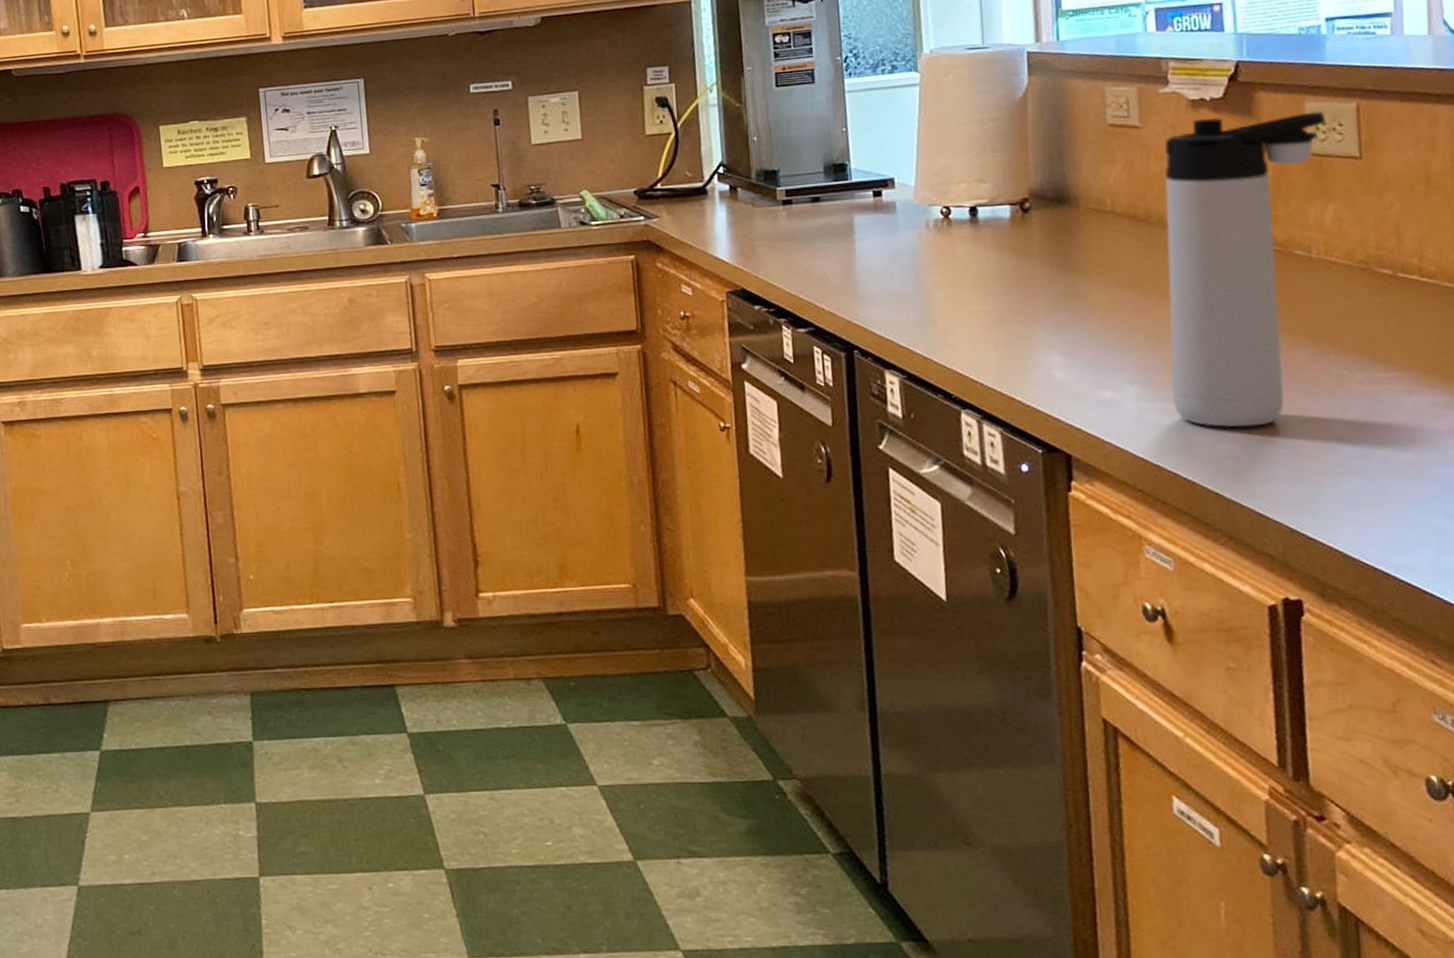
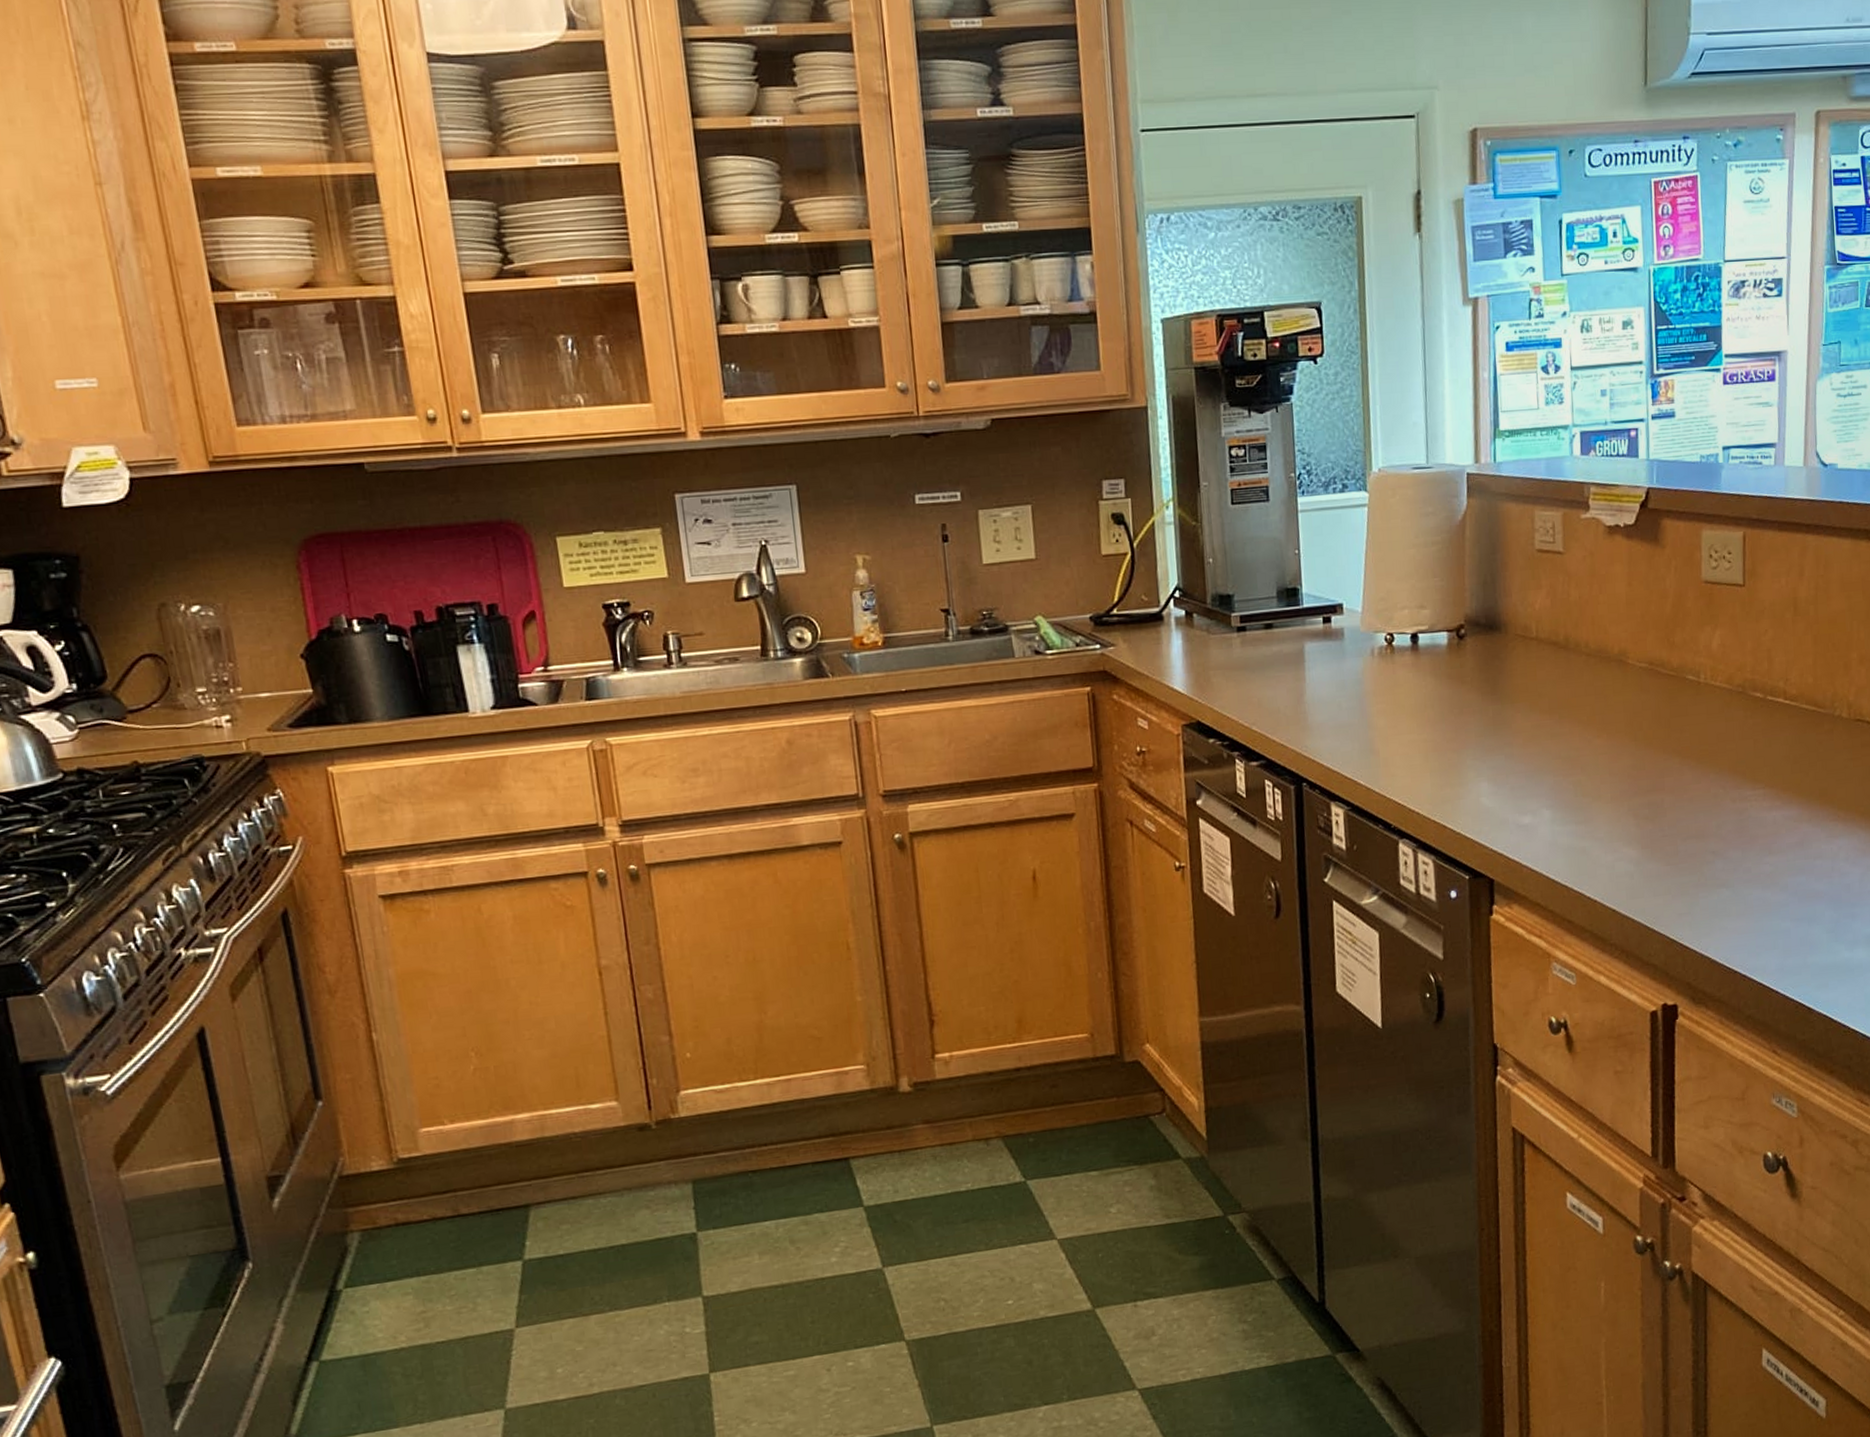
thermos bottle: present [1164,111,1326,428] -> none [1580,539,1718,848]

